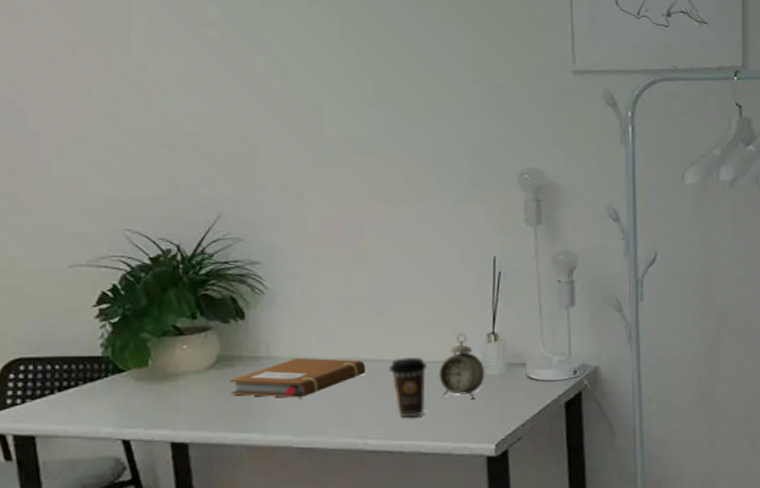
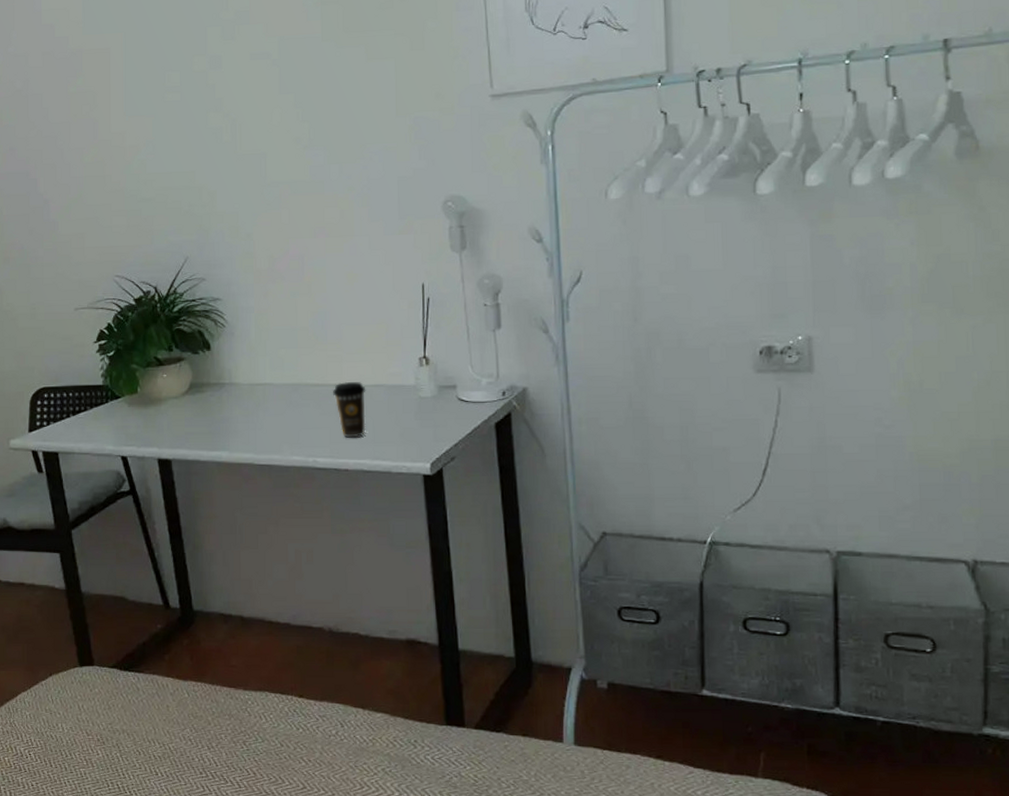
notebook: present [230,358,366,398] -> none [201,384,312,420]
alarm clock: present [438,333,485,398] -> none [376,358,419,420]

